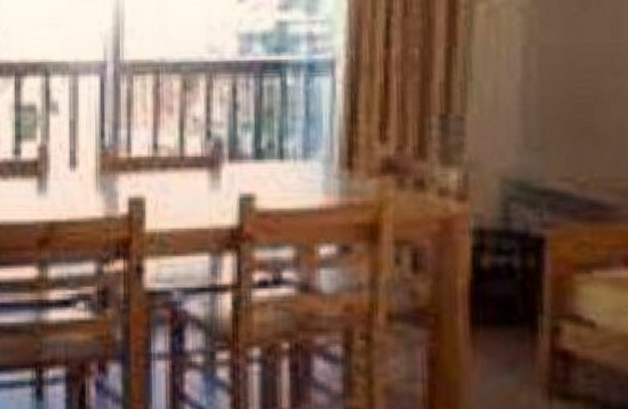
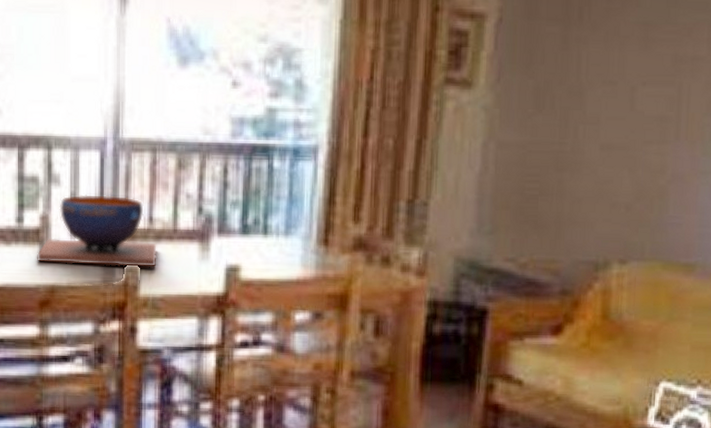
decorative bowl: none [34,122,163,199] -> present [36,194,157,267]

